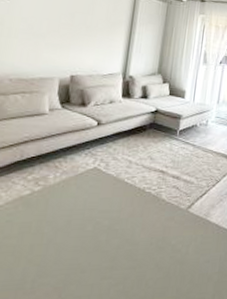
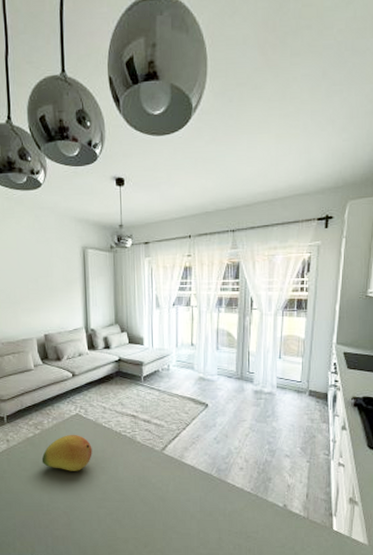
fruit: none [35,191,107,236] -> present [41,434,92,471]

